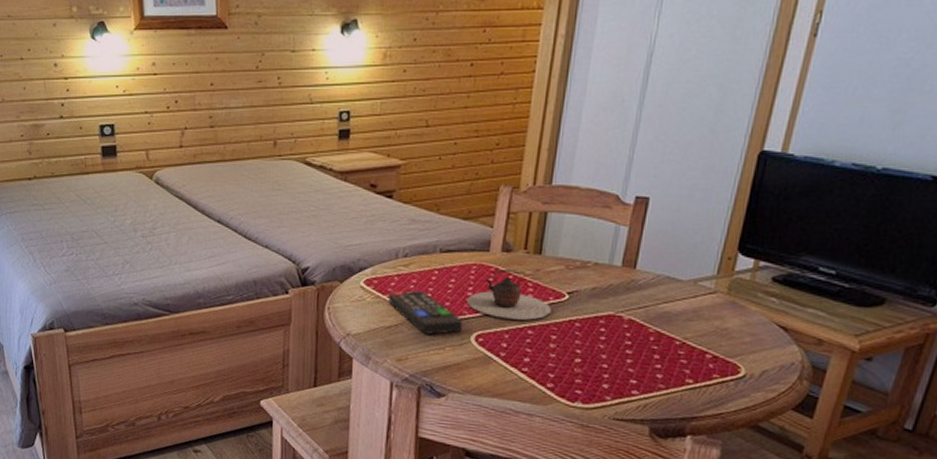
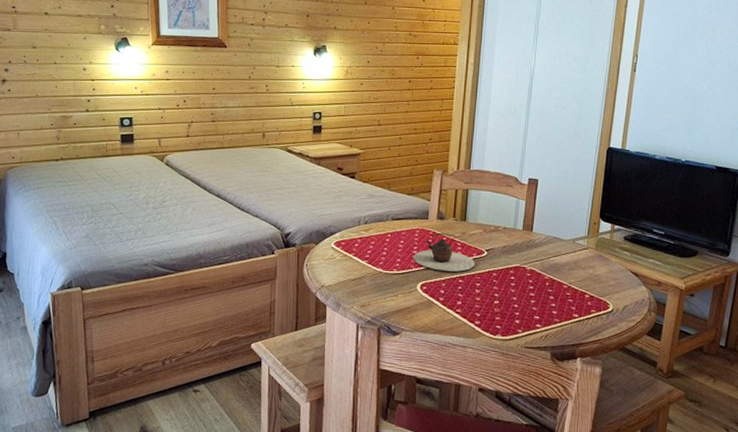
remote control: present [388,290,464,335] -> none [354,250,411,285]

